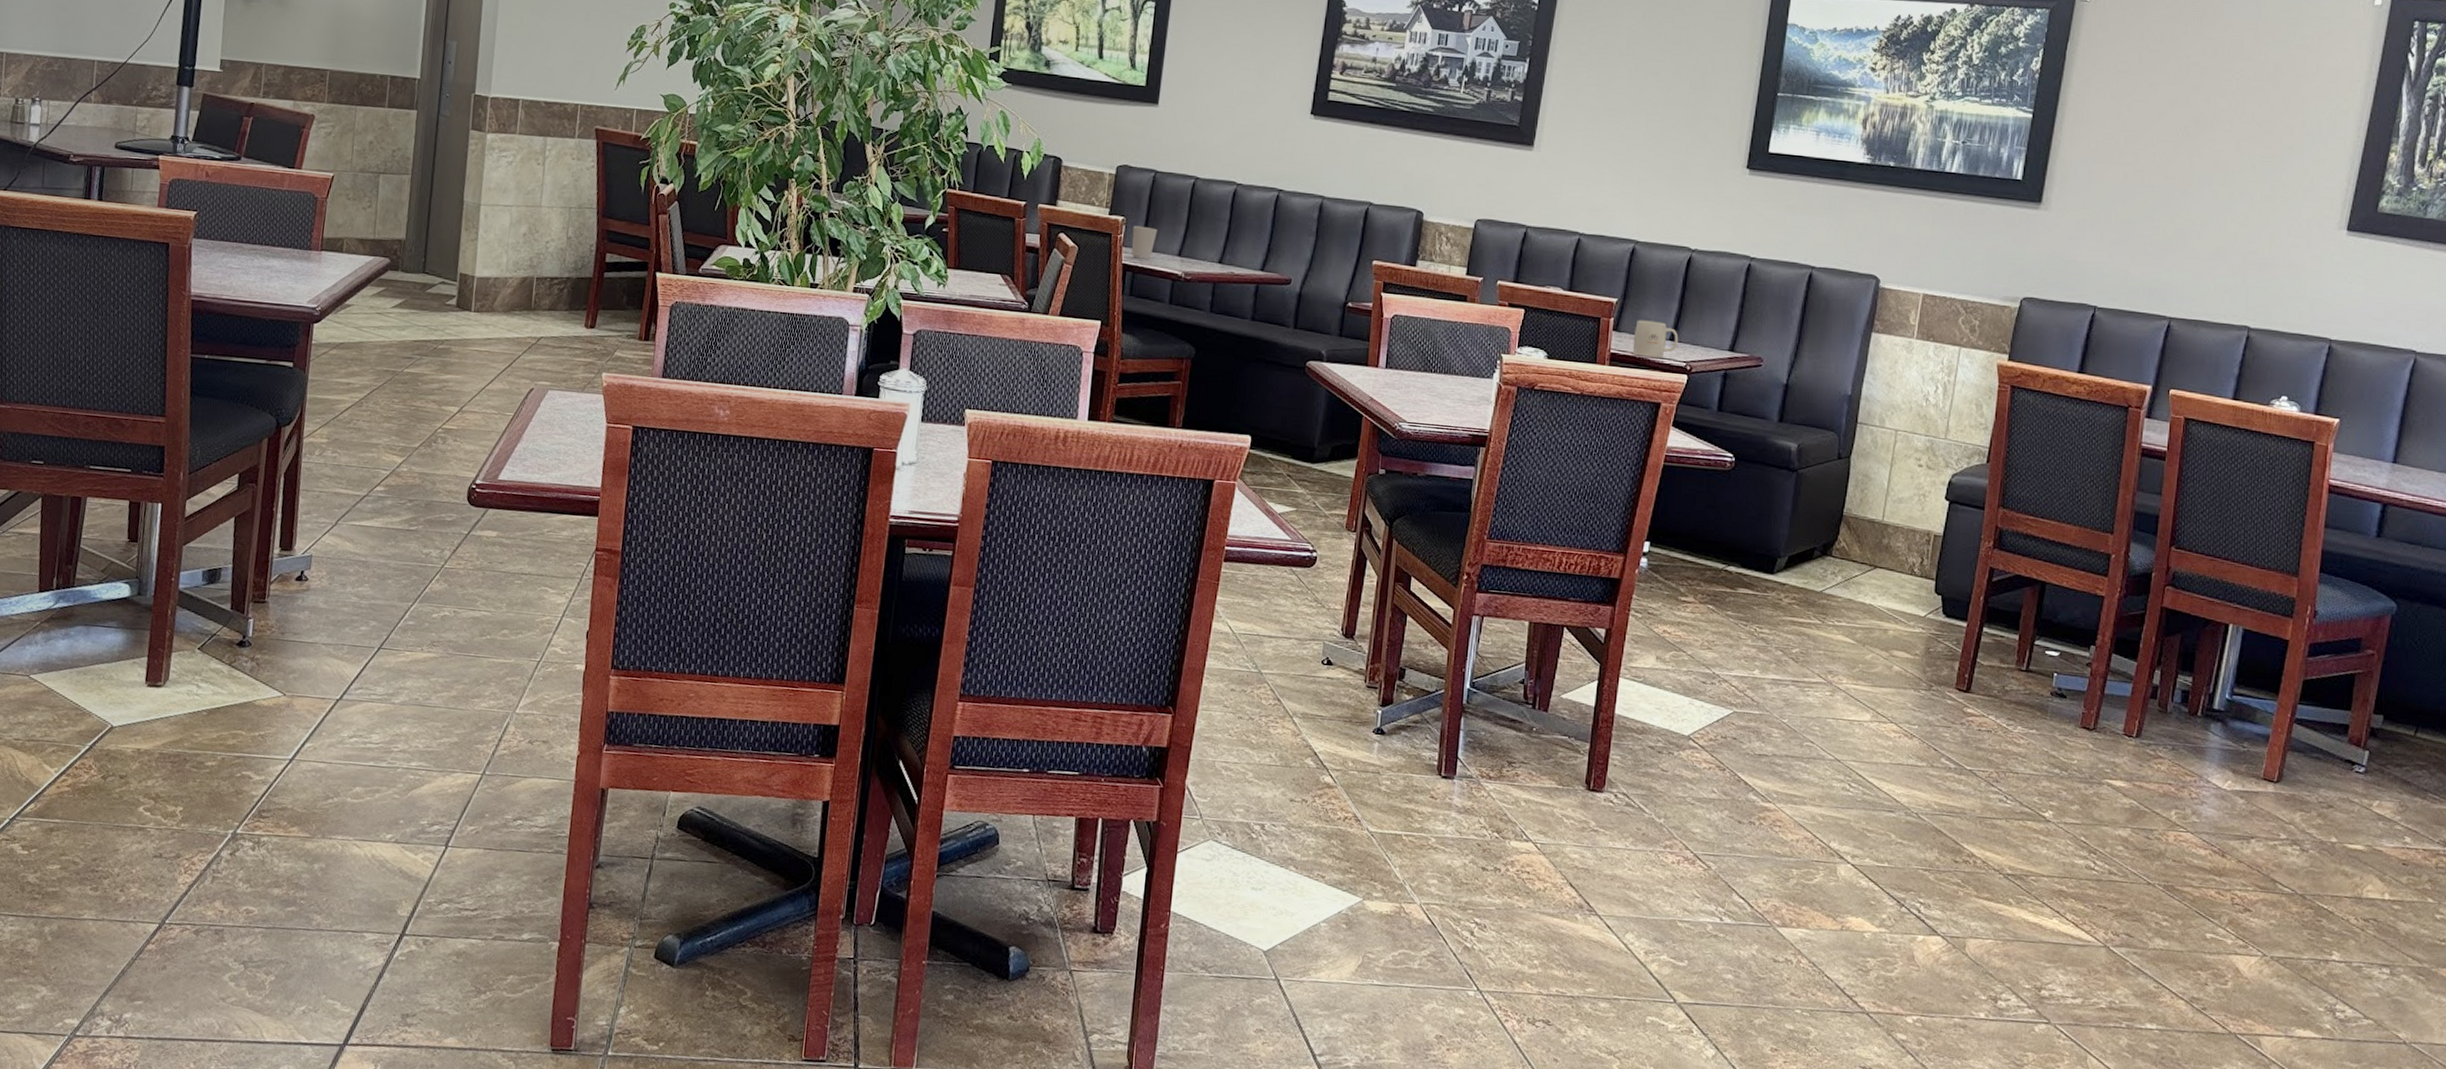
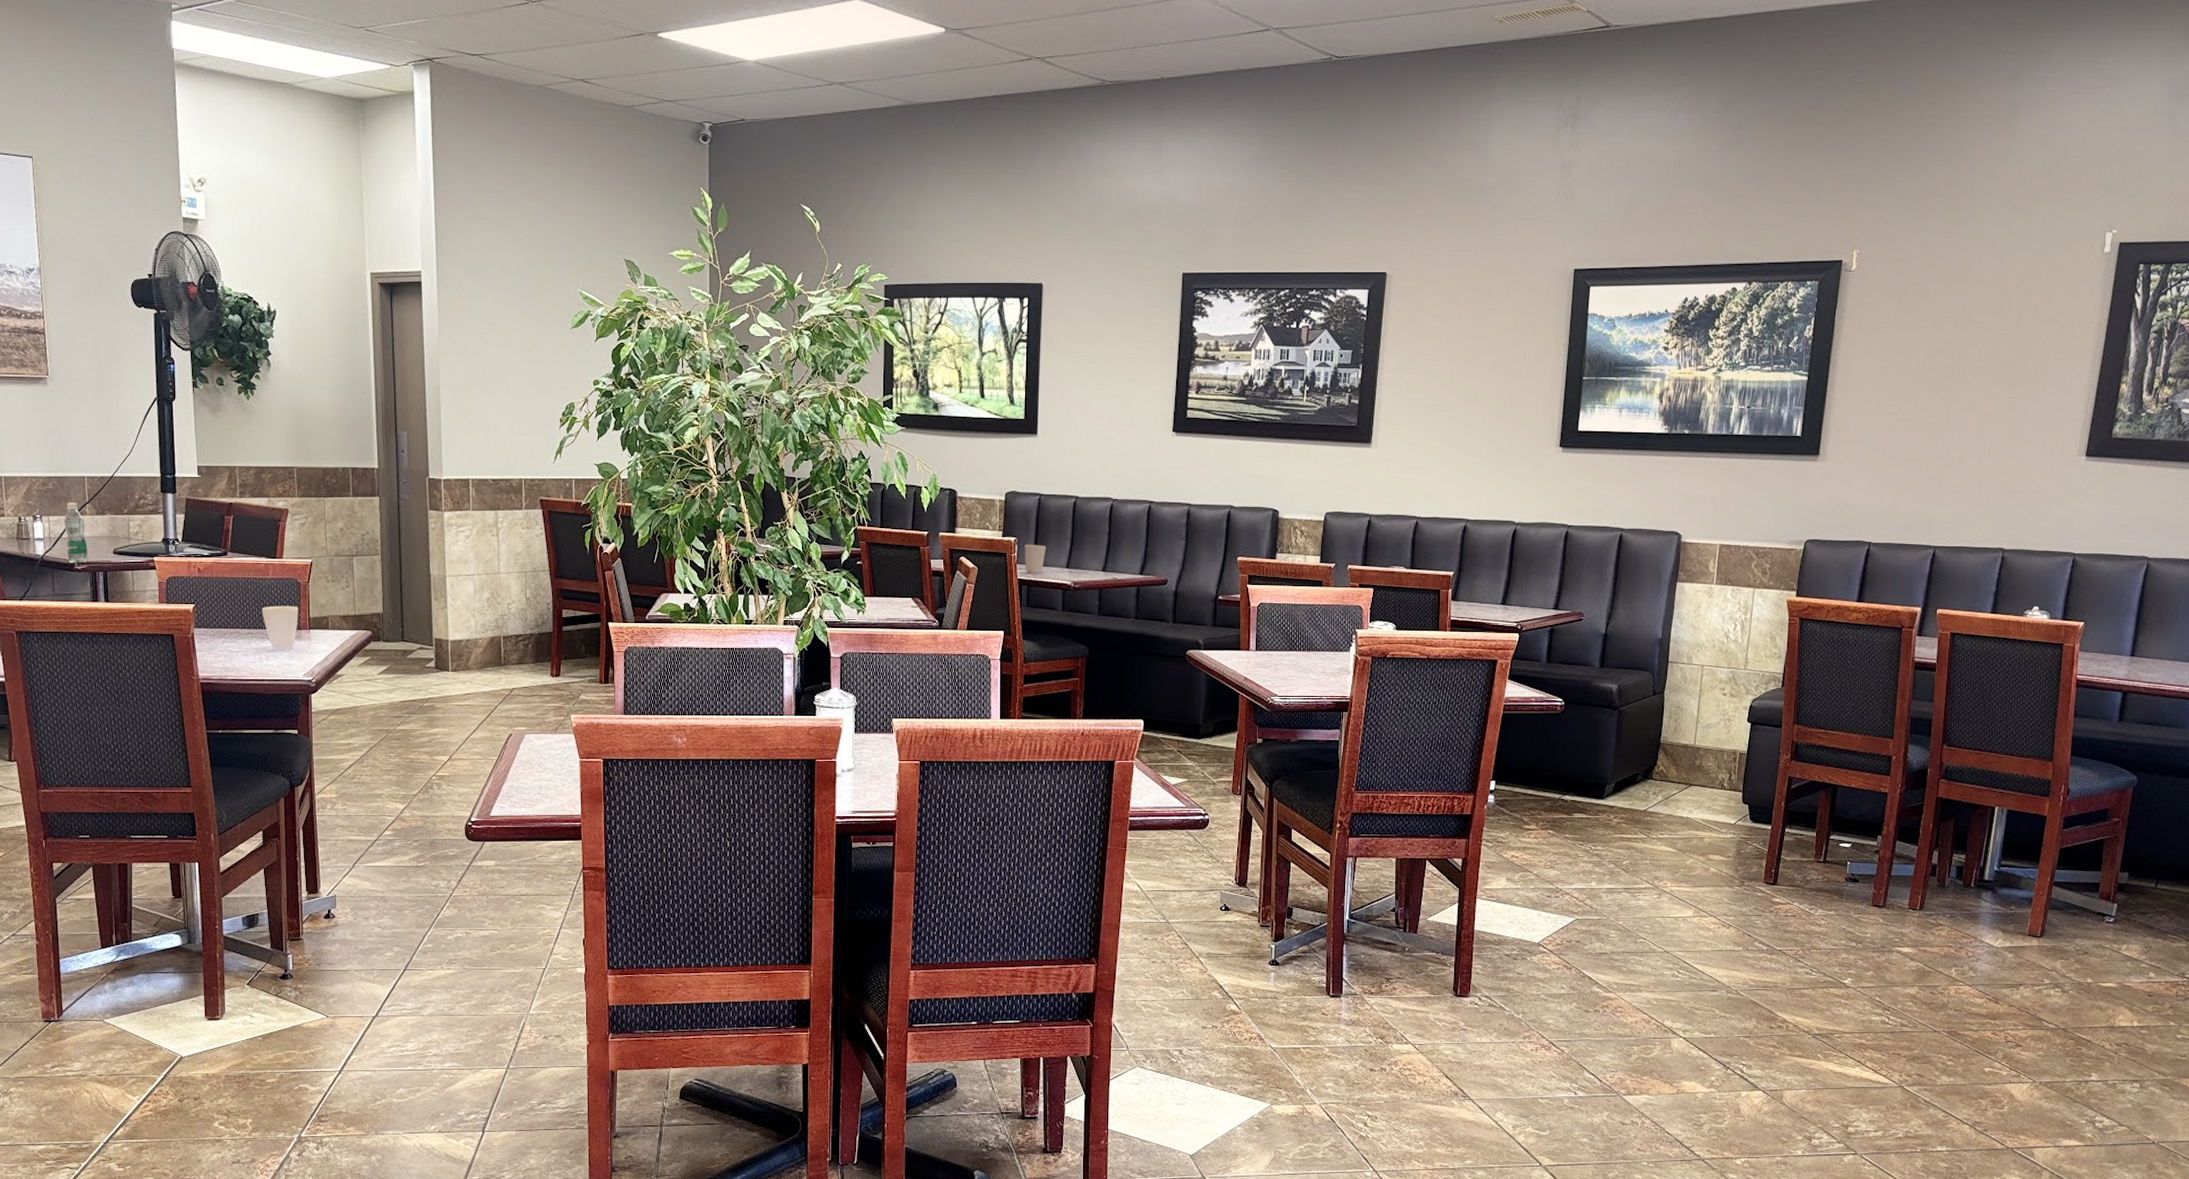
bottle: none [63,87,88,156] -> present [64,502,89,564]
cup: none [270,220,312,272] -> present [262,605,298,650]
mug: present [1632,320,1679,359] -> none [1470,589,1510,622]

